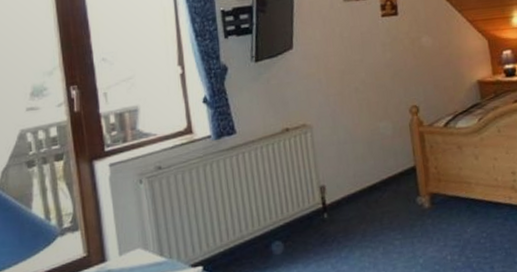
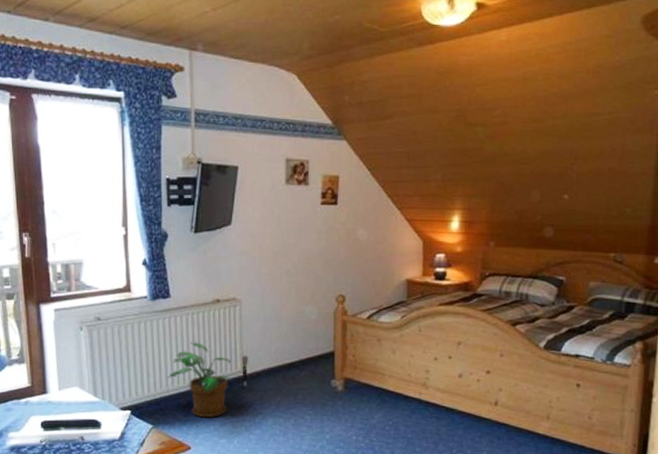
potted plant: none [240,177,310,262] -> present [167,341,232,418]

